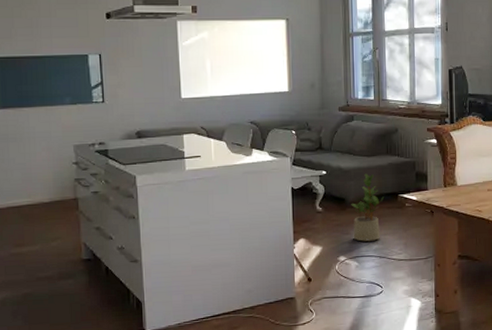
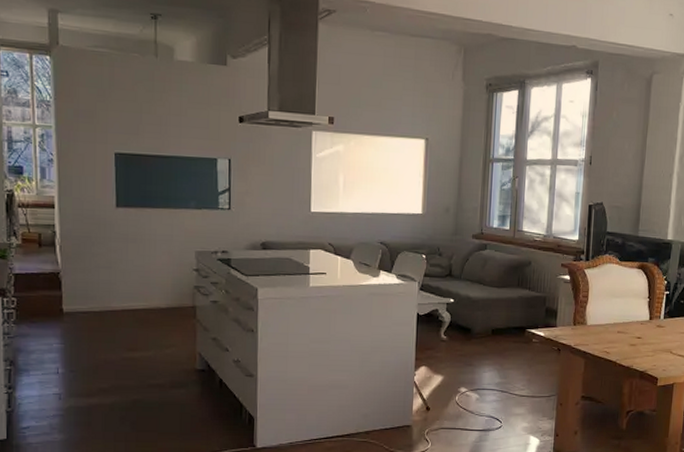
potted plant: present [351,173,384,242] -> none [476,305,511,375]

